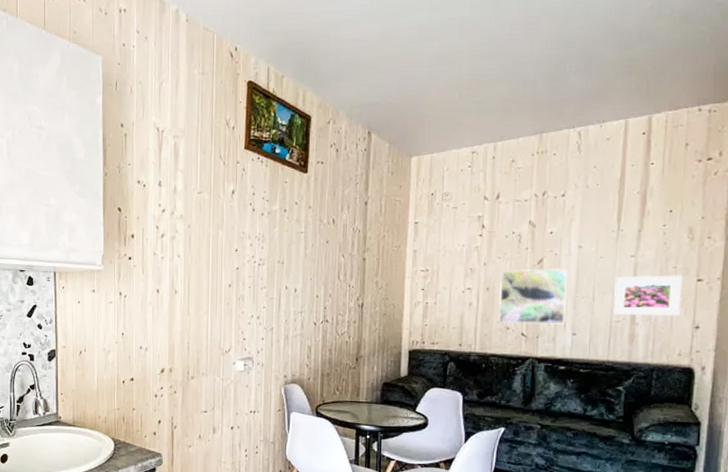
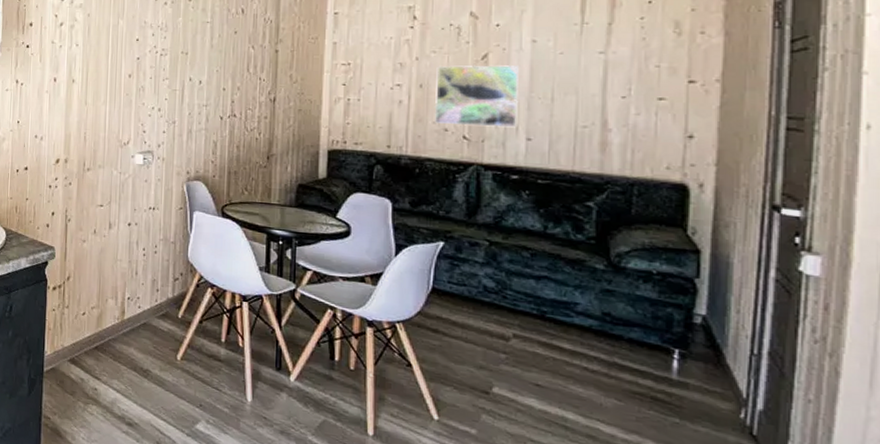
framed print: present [614,275,683,316] -> none [579,75,669,122]

